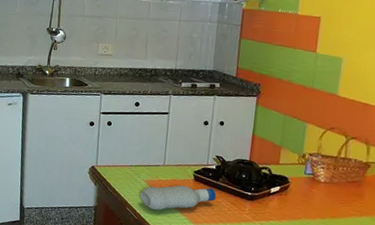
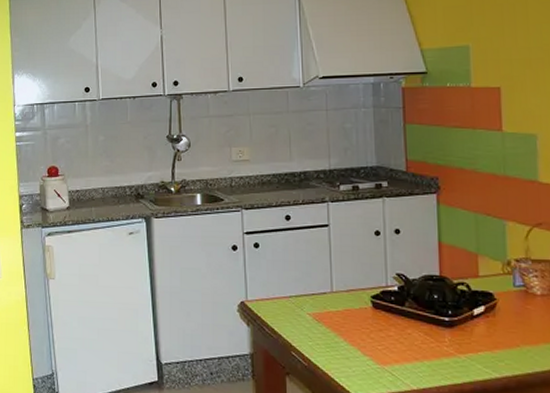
bottle: present [139,185,217,211] -> none [306,316,405,352]

